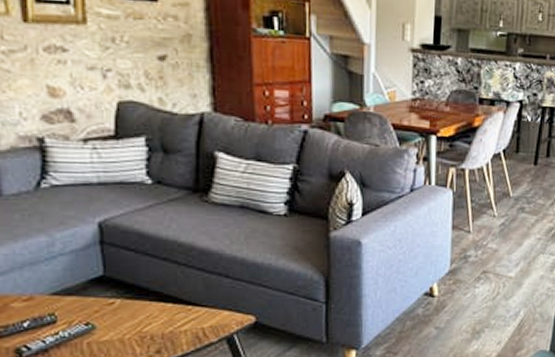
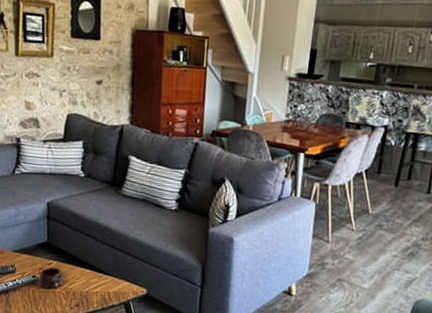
mug: none [93,307,135,337] -> present [38,267,64,289]

